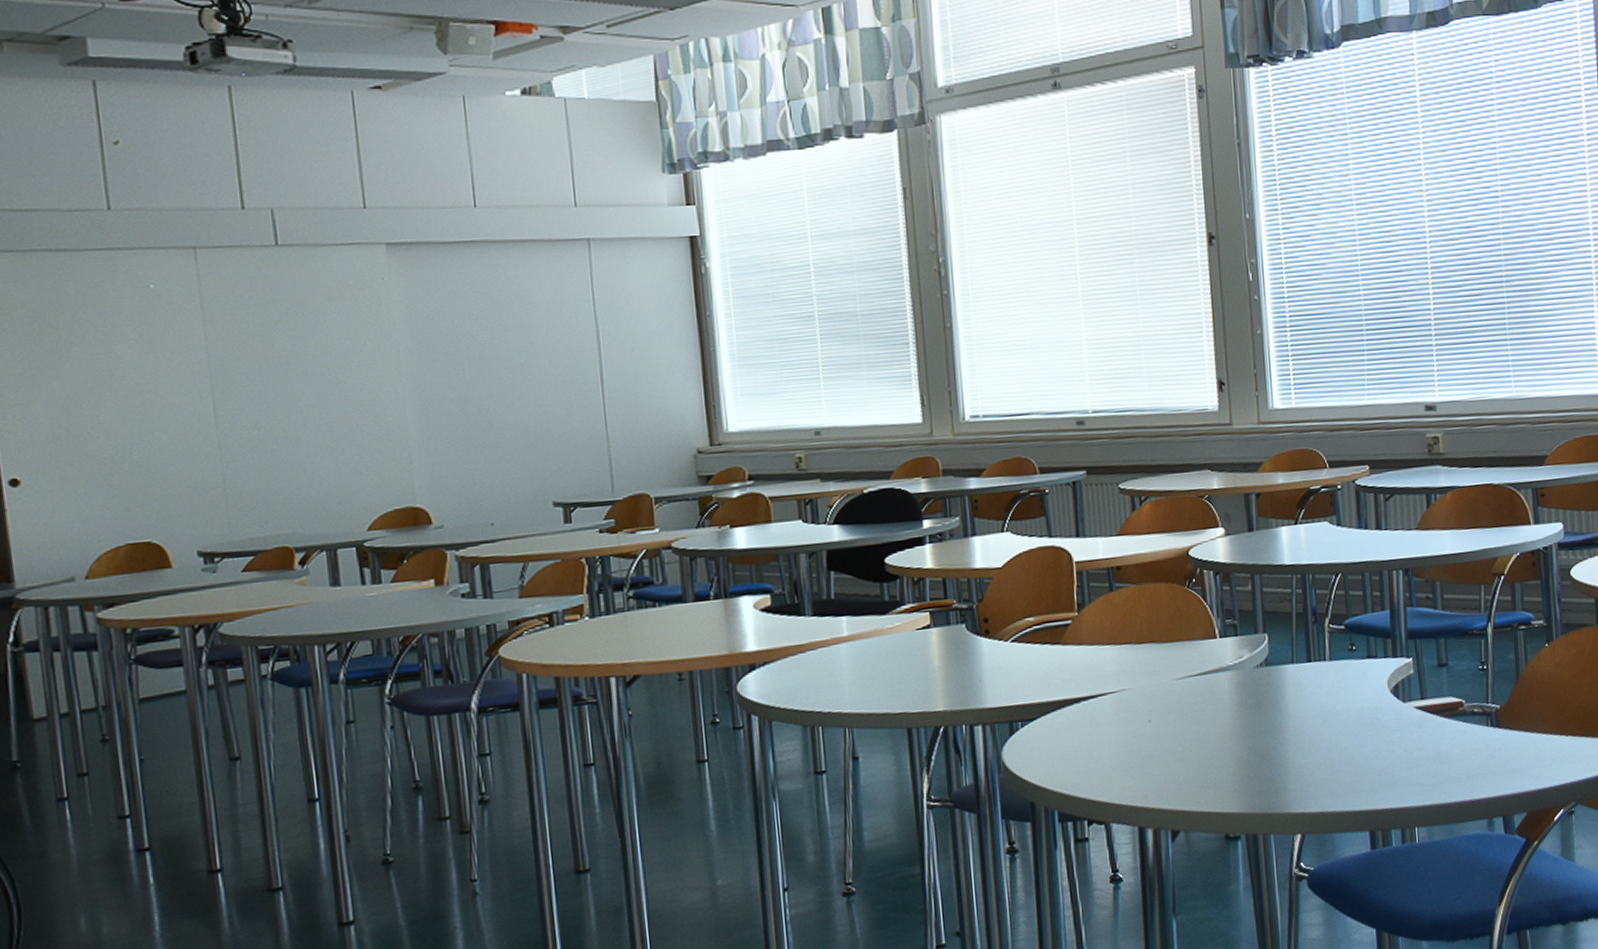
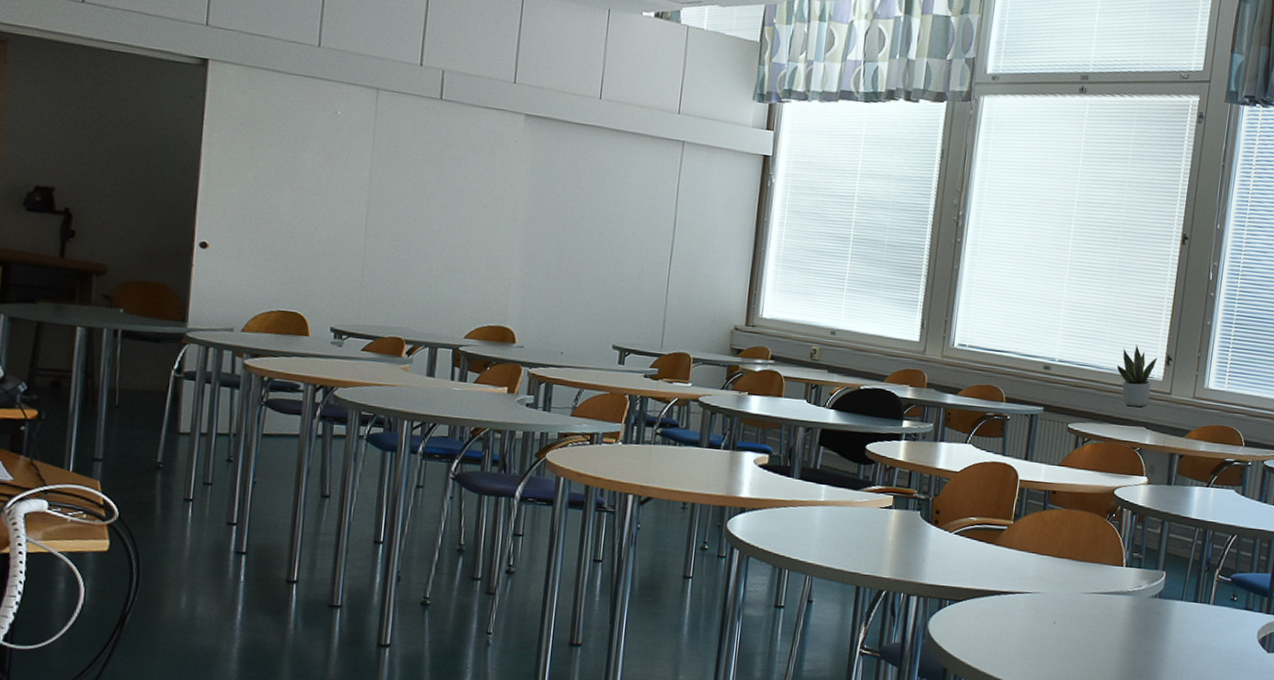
potted plant: none [1163,374,1208,449] -> present [1117,344,1158,408]

